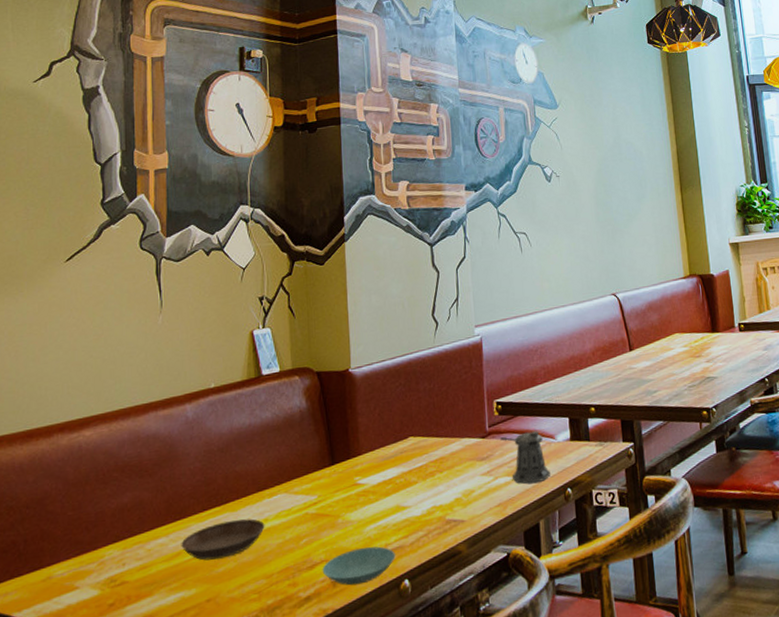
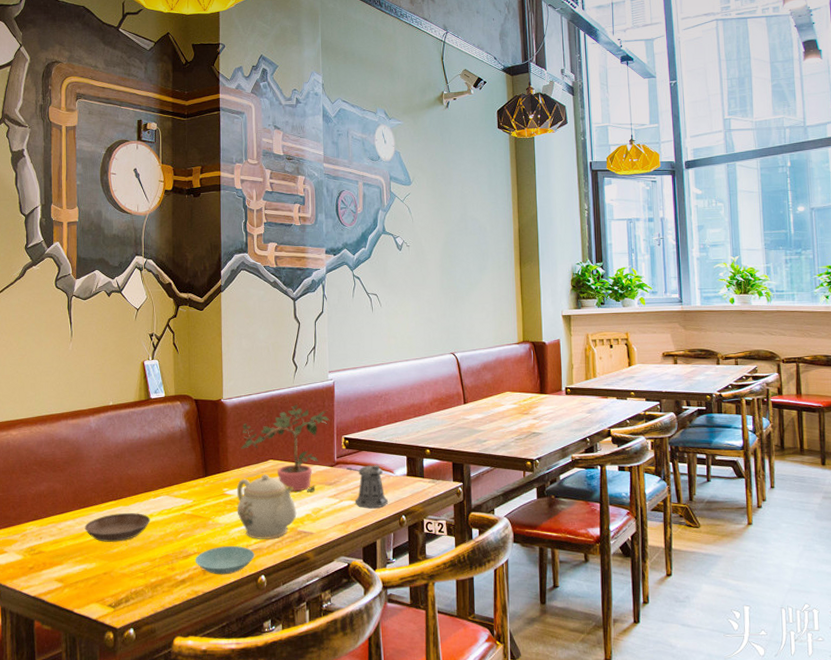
teapot: none [370,454,444,536] -> present [236,474,297,539]
potted plant: none [374,368,479,473] -> present [241,405,330,492]

